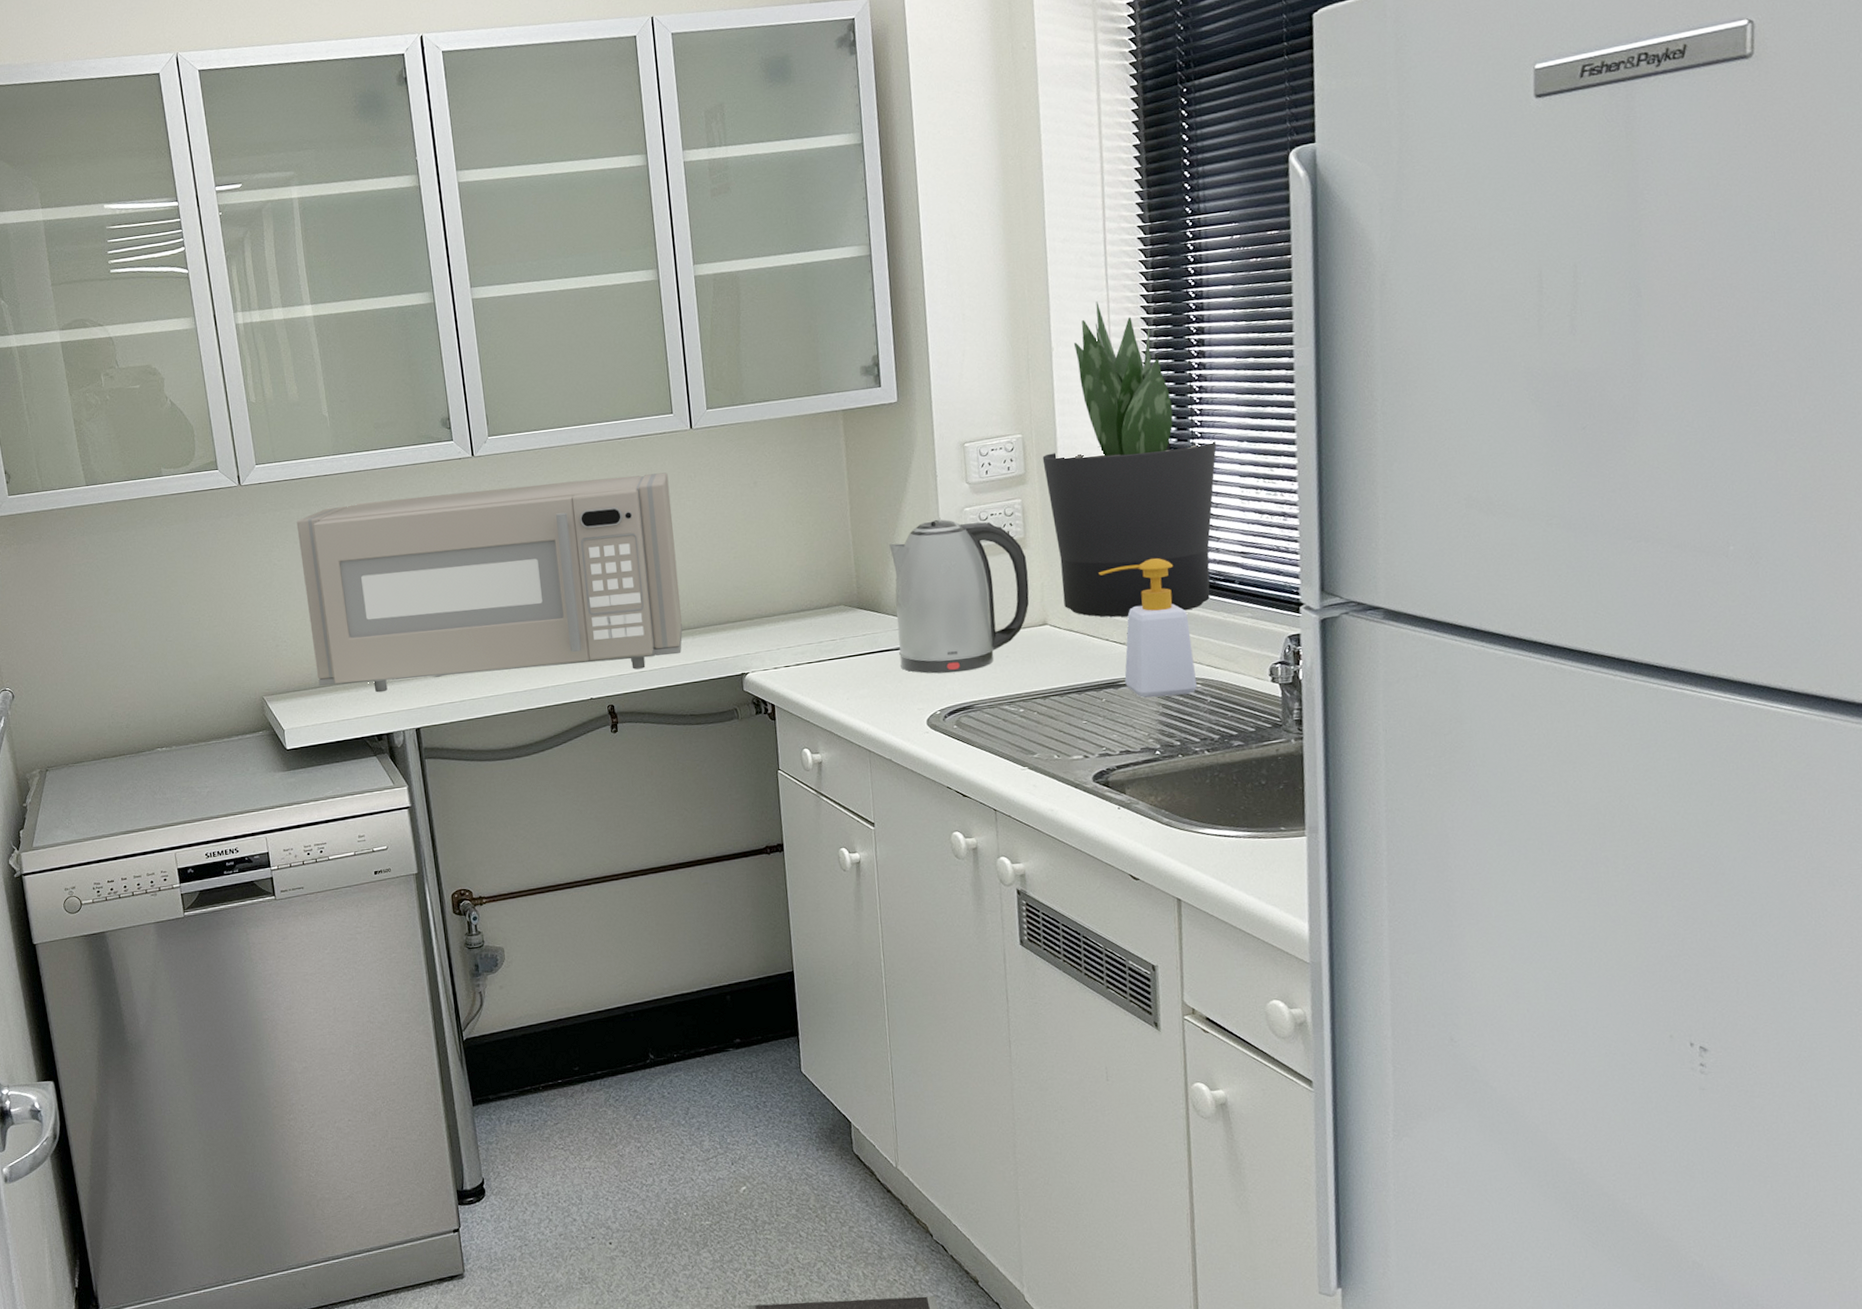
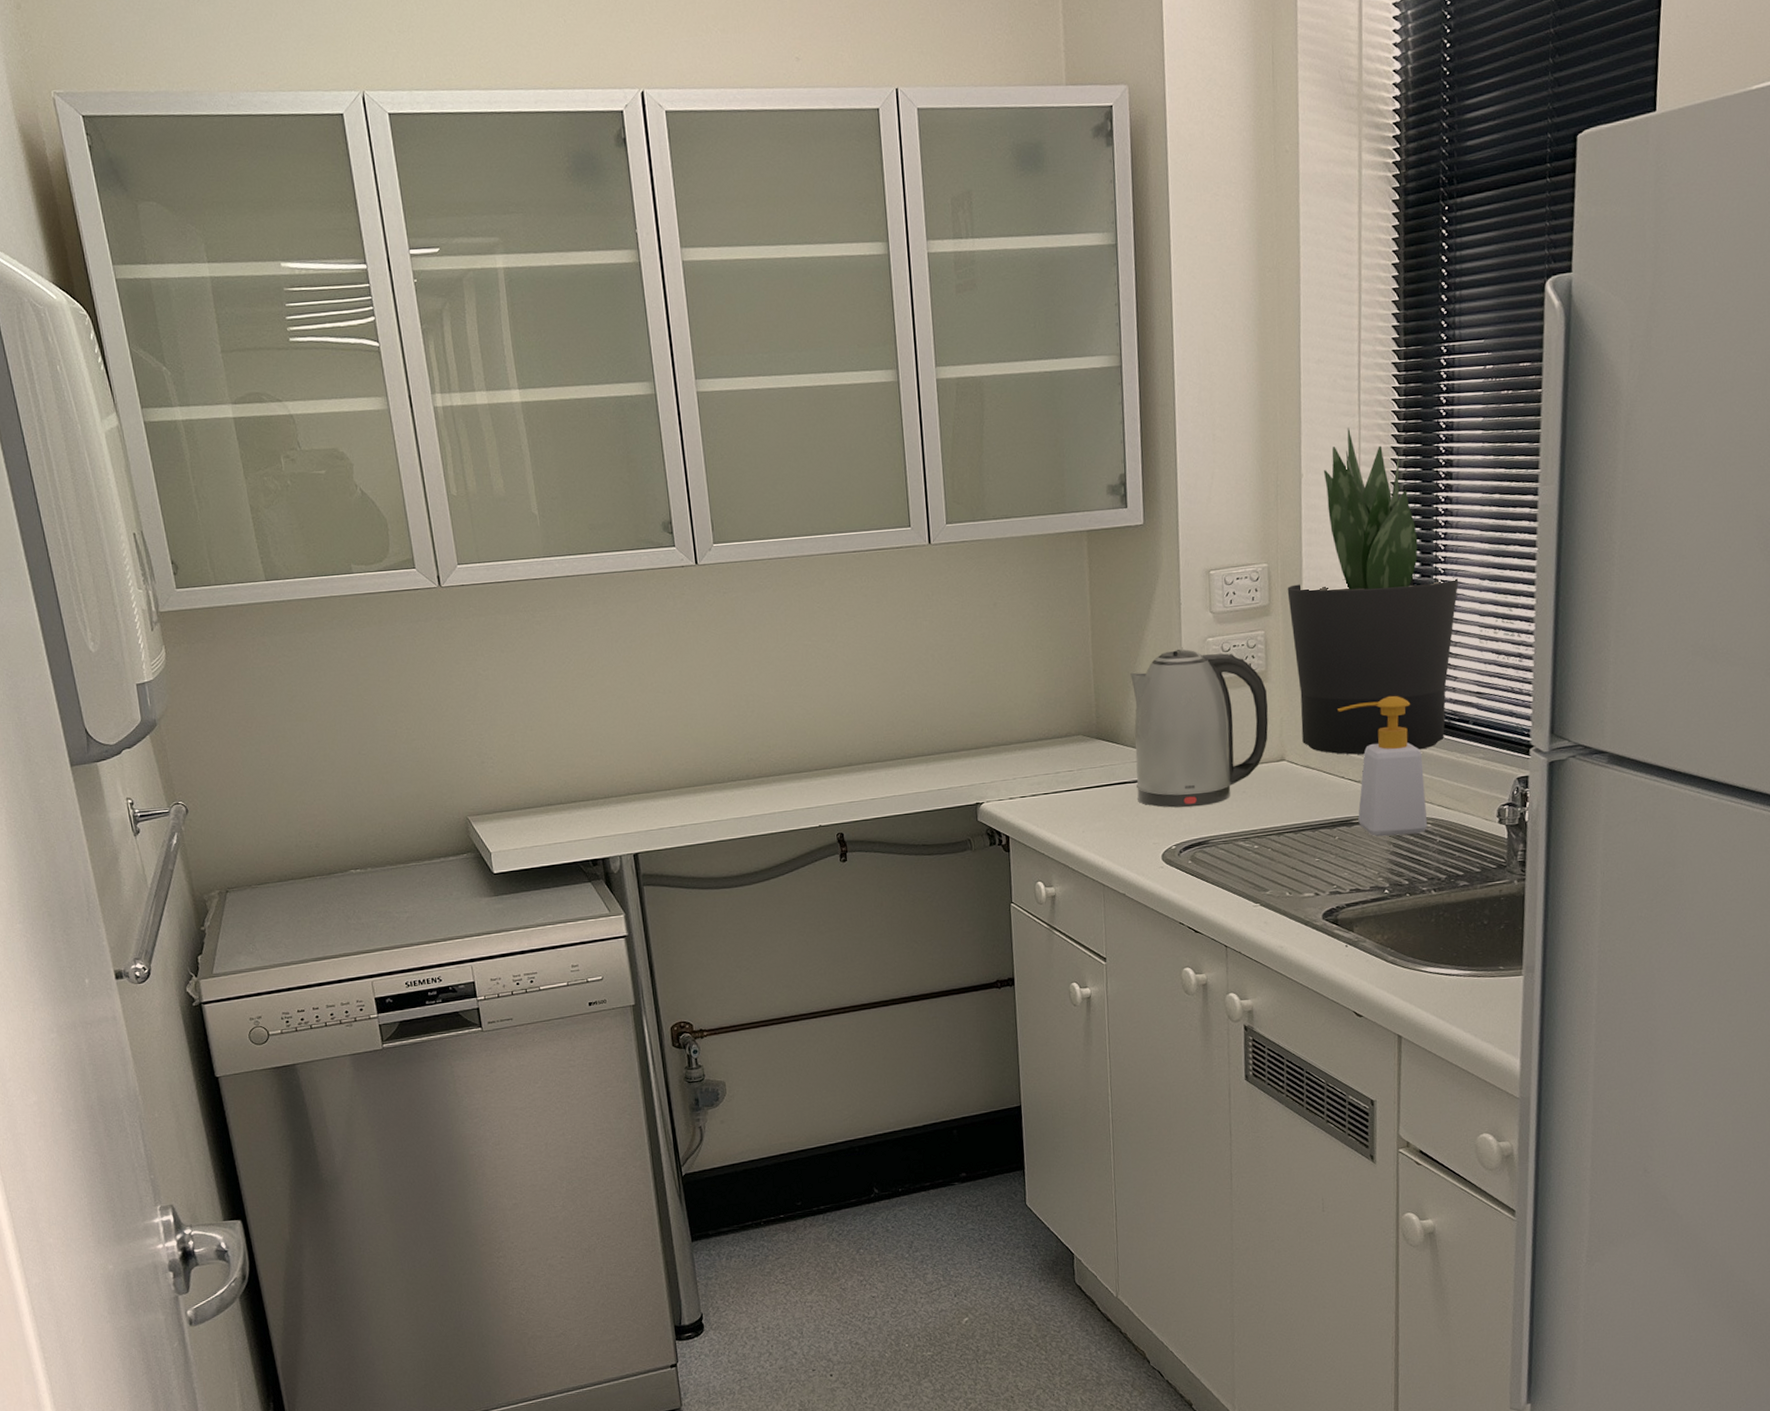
microwave: present [296,472,683,693] -> none [503,589,917,815]

